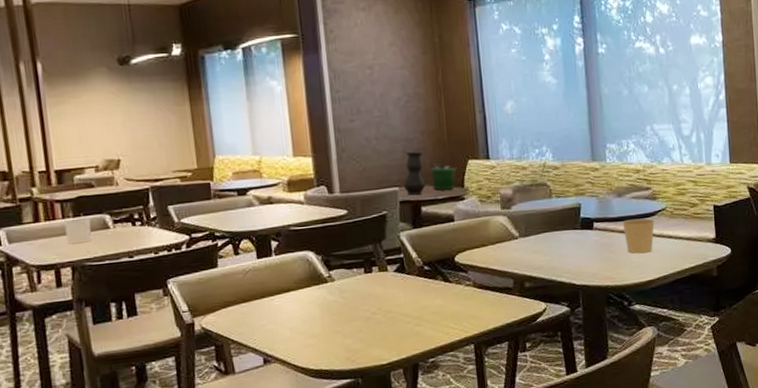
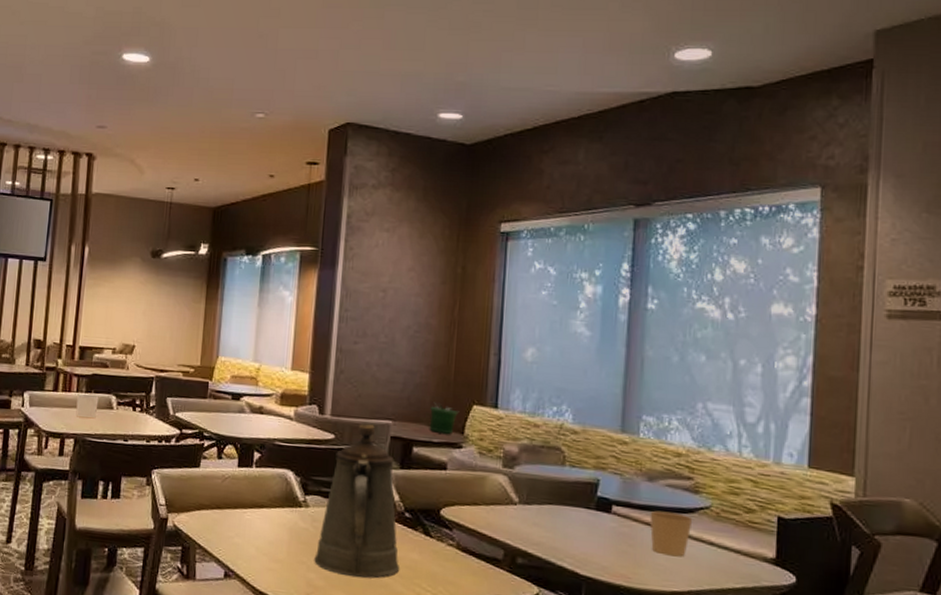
coffee pot: none [348,193,427,334] -> present [314,423,399,578]
vase: present [403,151,426,195] -> none [397,384,426,433]

